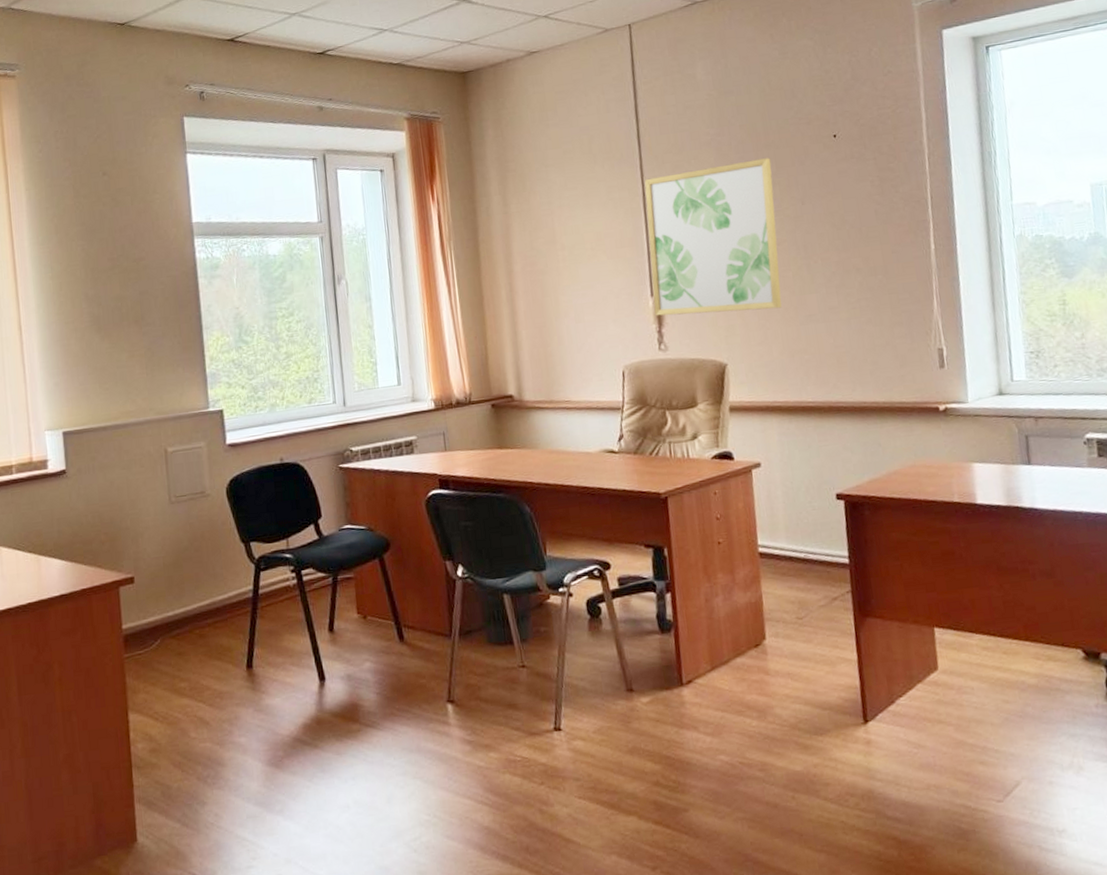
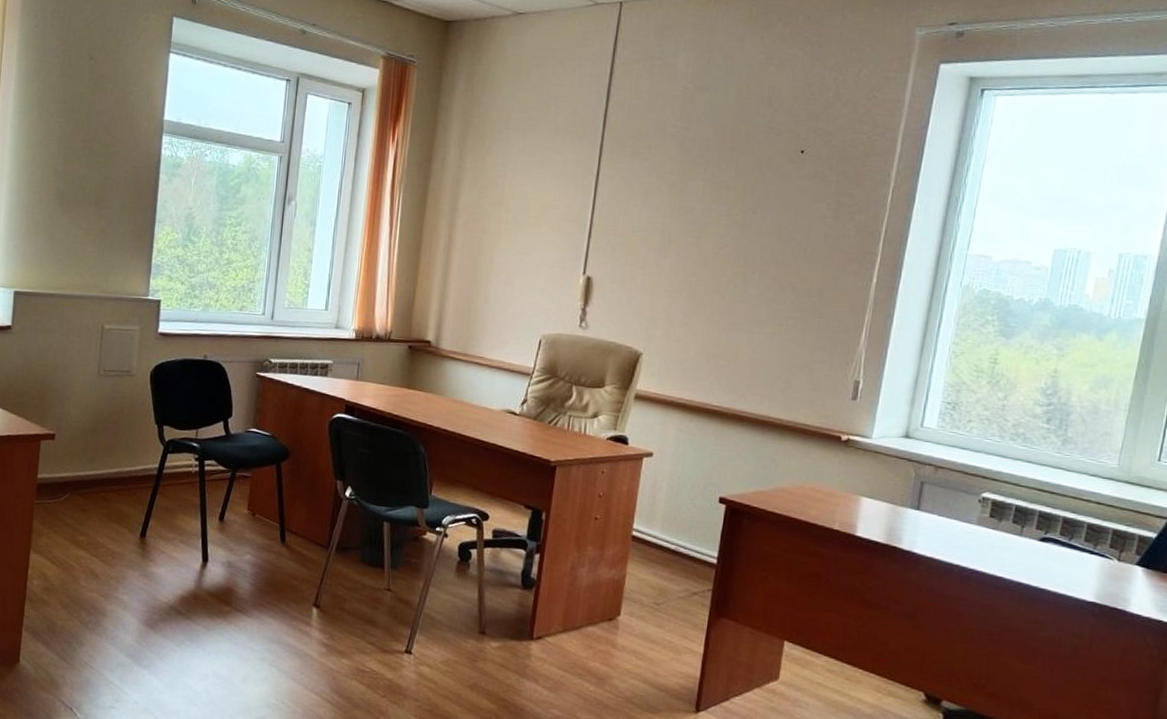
wall art: present [644,158,782,316] -> none [583,159,732,311]

